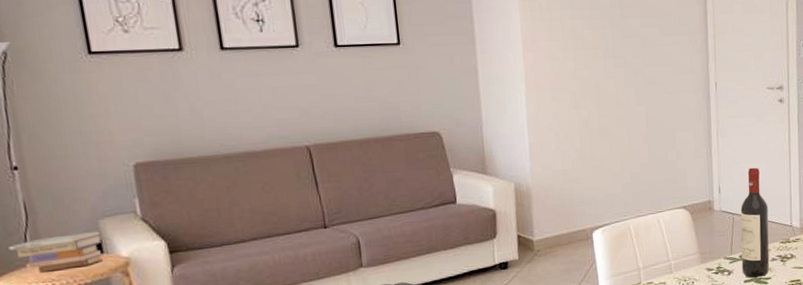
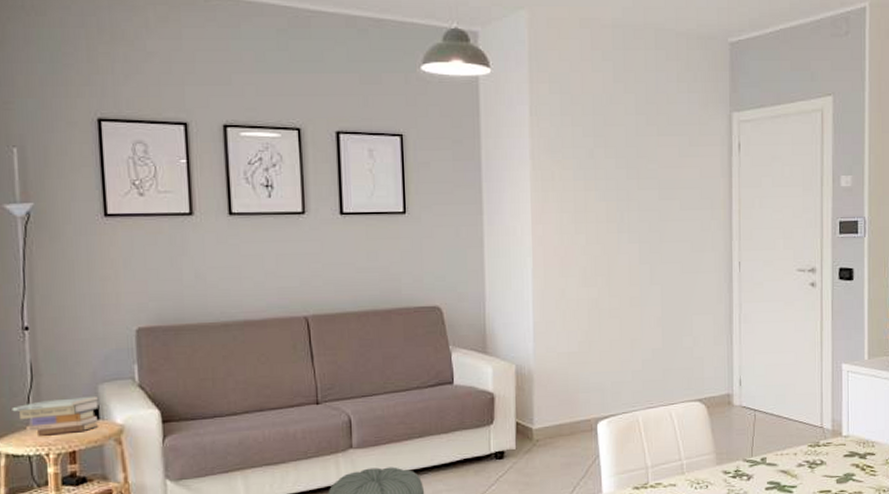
wine bottle: present [740,167,770,277] -> none [763,358,796,485]

